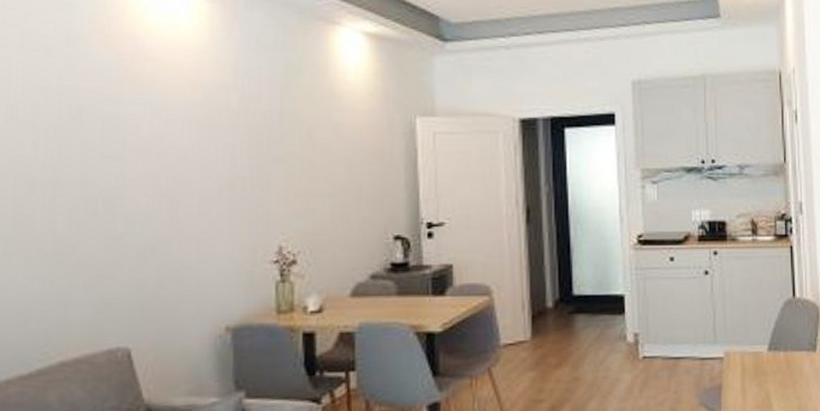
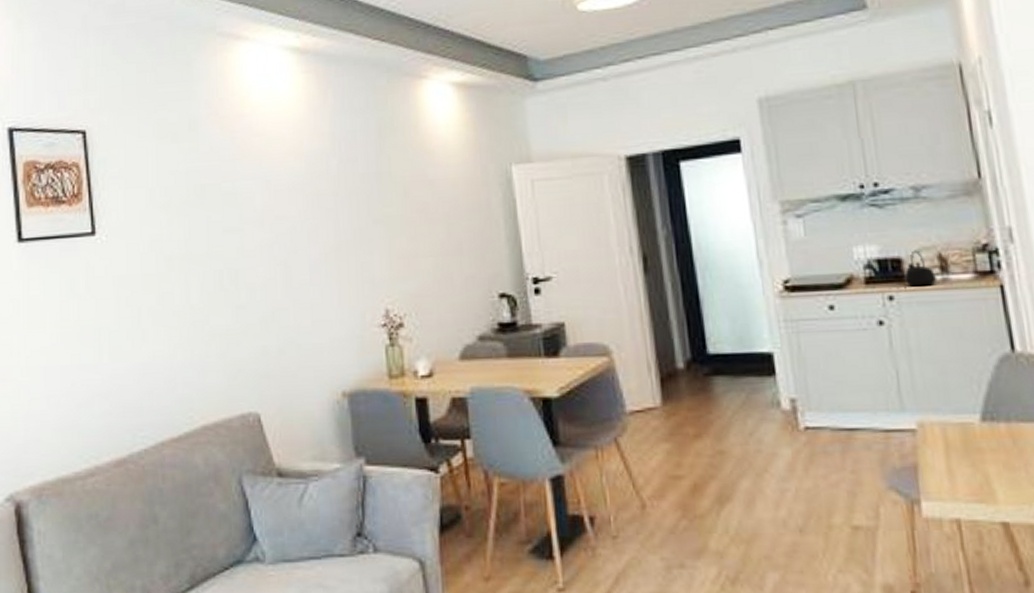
kettle: none [726,216,749,246] -> present [903,250,938,288]

